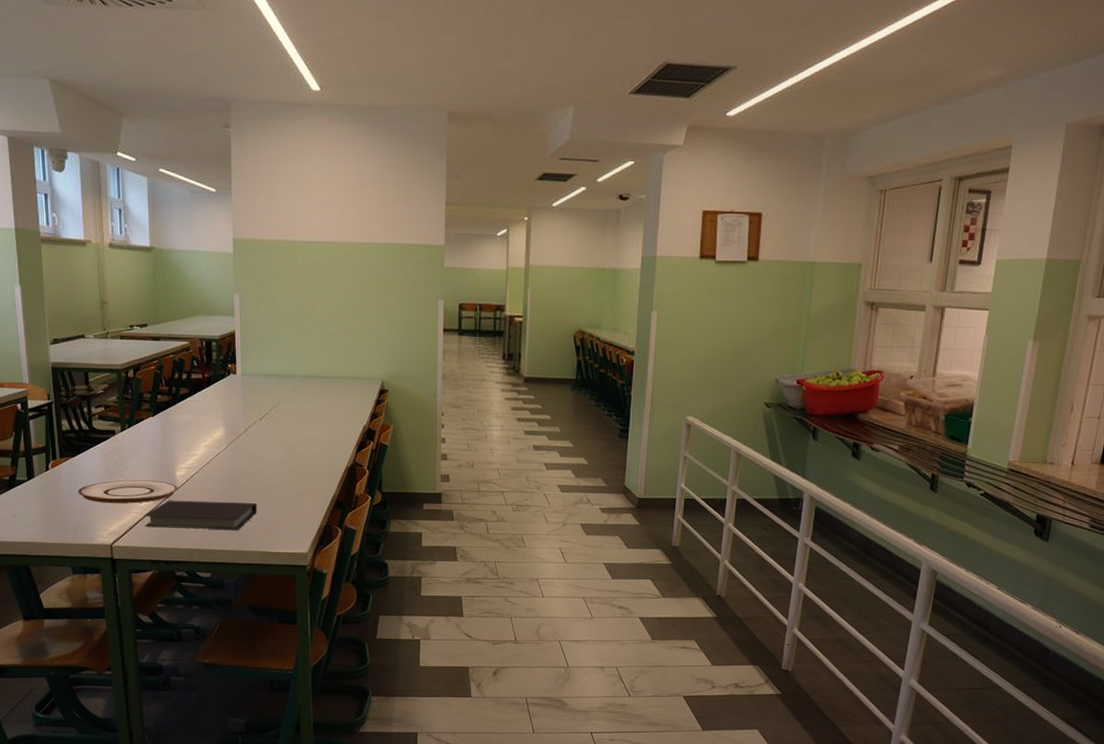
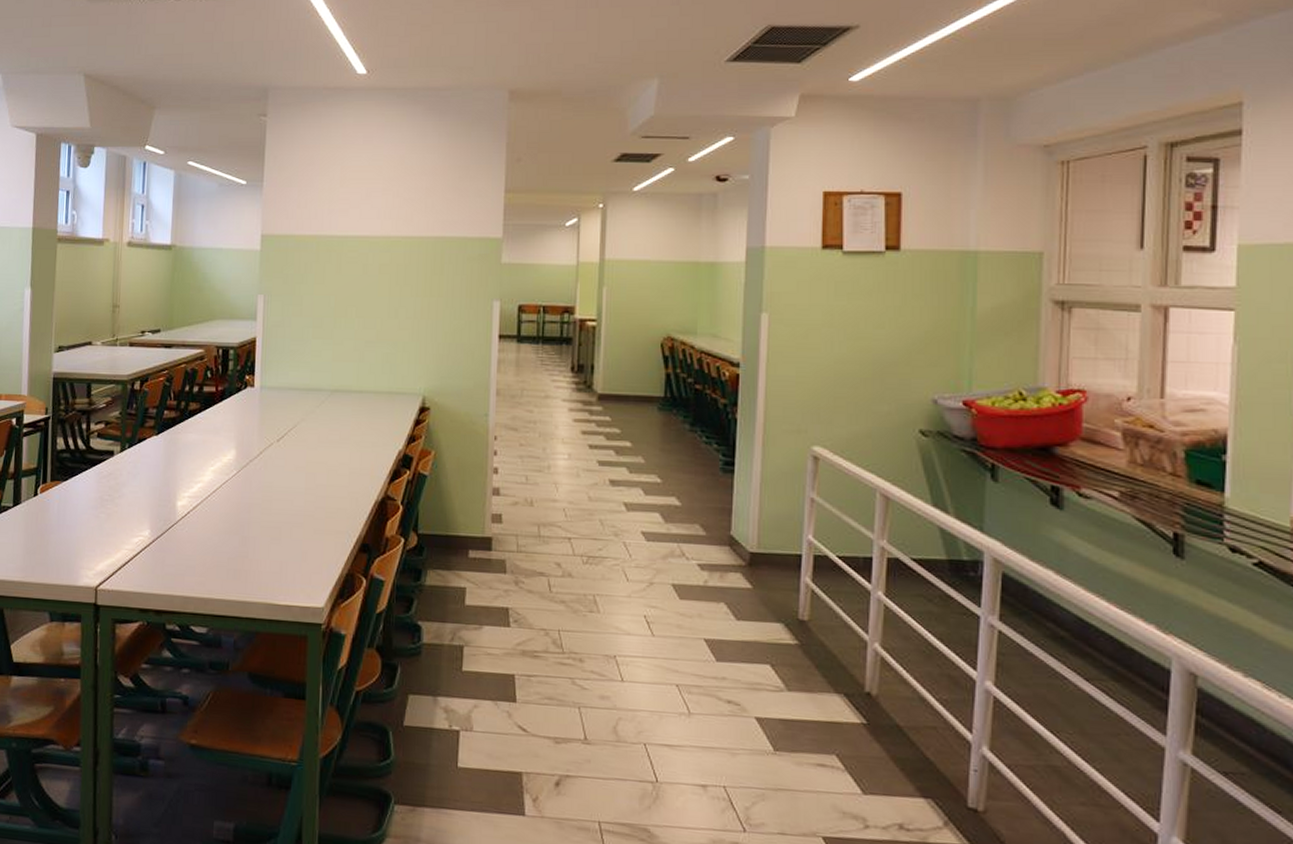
plate: present [78,480,178,503] -> none [66,509,178,538]
notebook: present [144,500,257,530] -> none [136,535,268,575]

